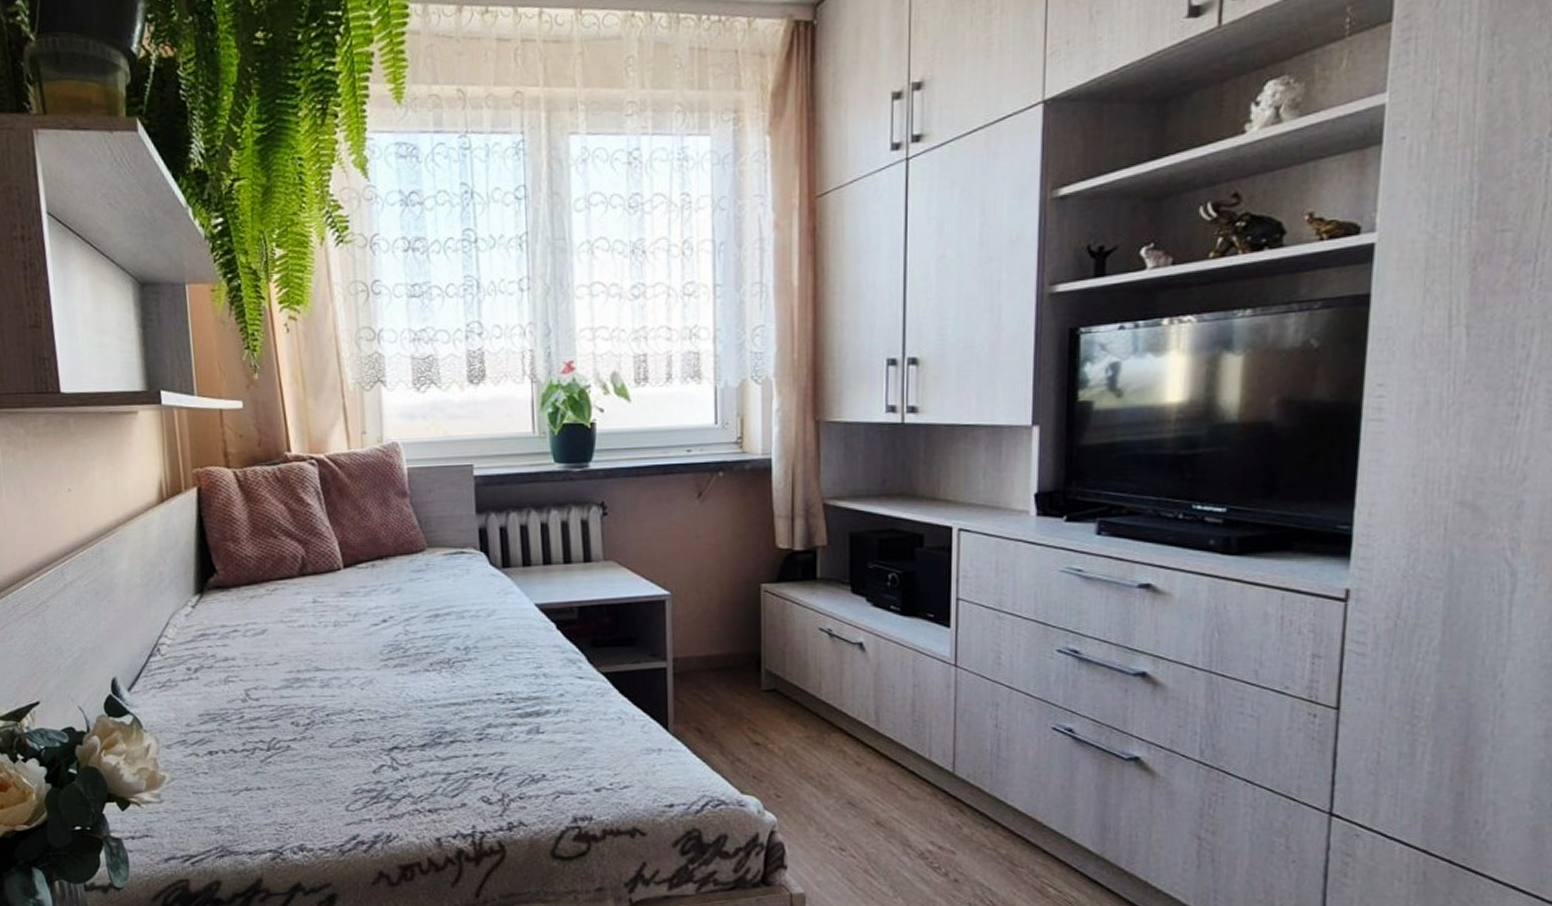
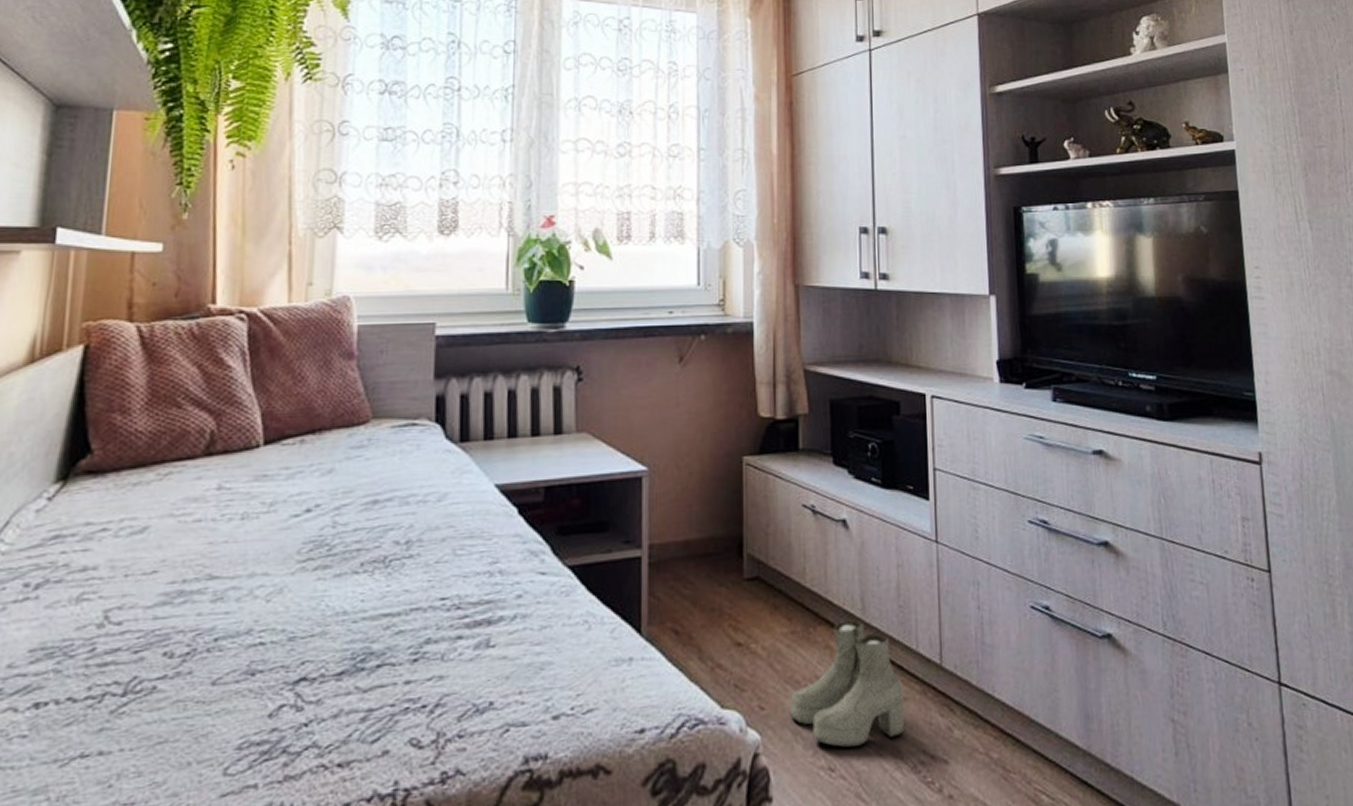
boots: none [805,730,915,834] -> present [790,620,904,748]

